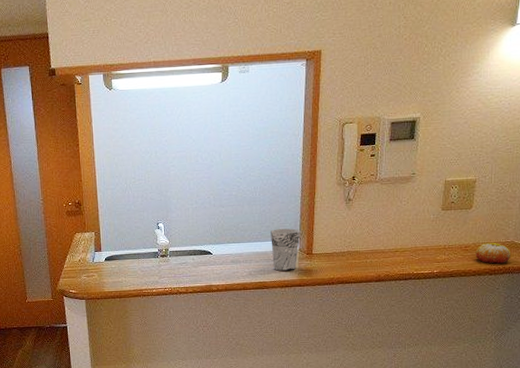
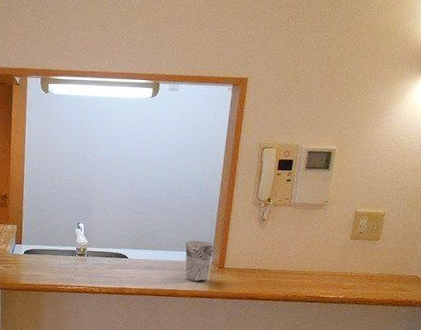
fruit: present [475,242,510,264] -> none [380,274,413,296]

